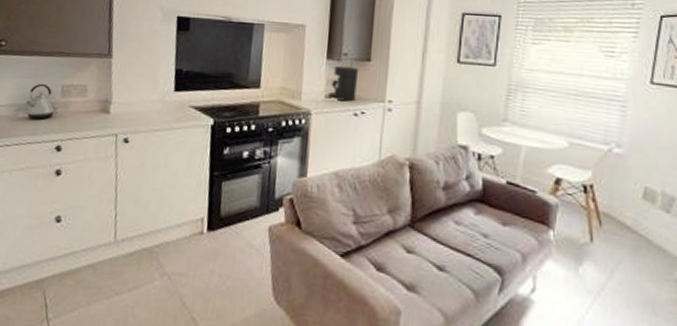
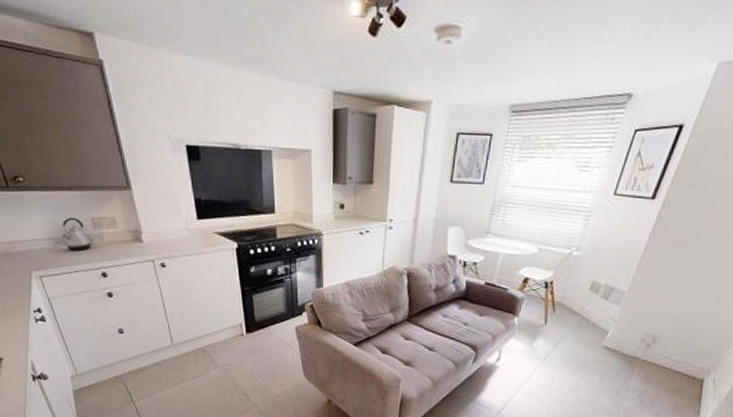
coffee maker: present [329,66,358,102] -> none [337,189,362,222]

